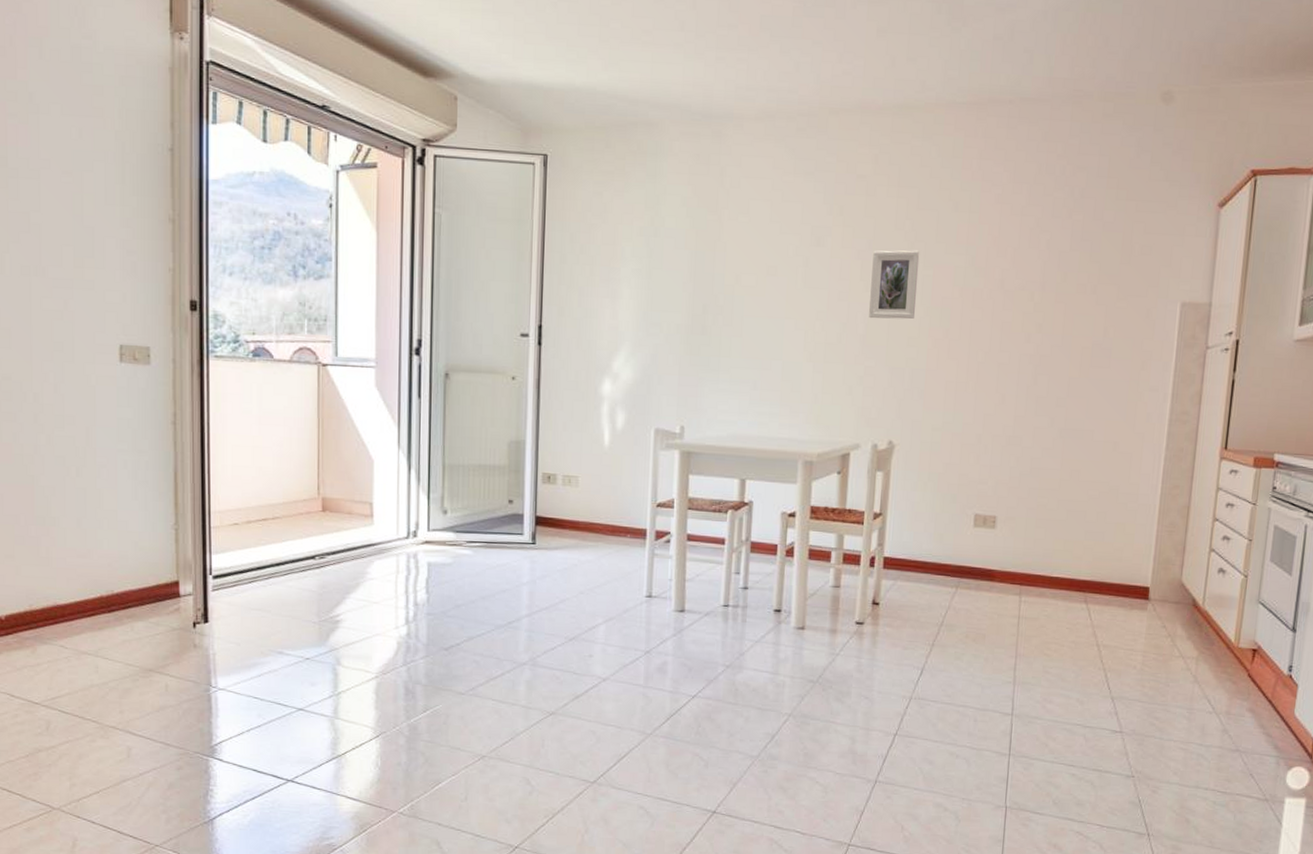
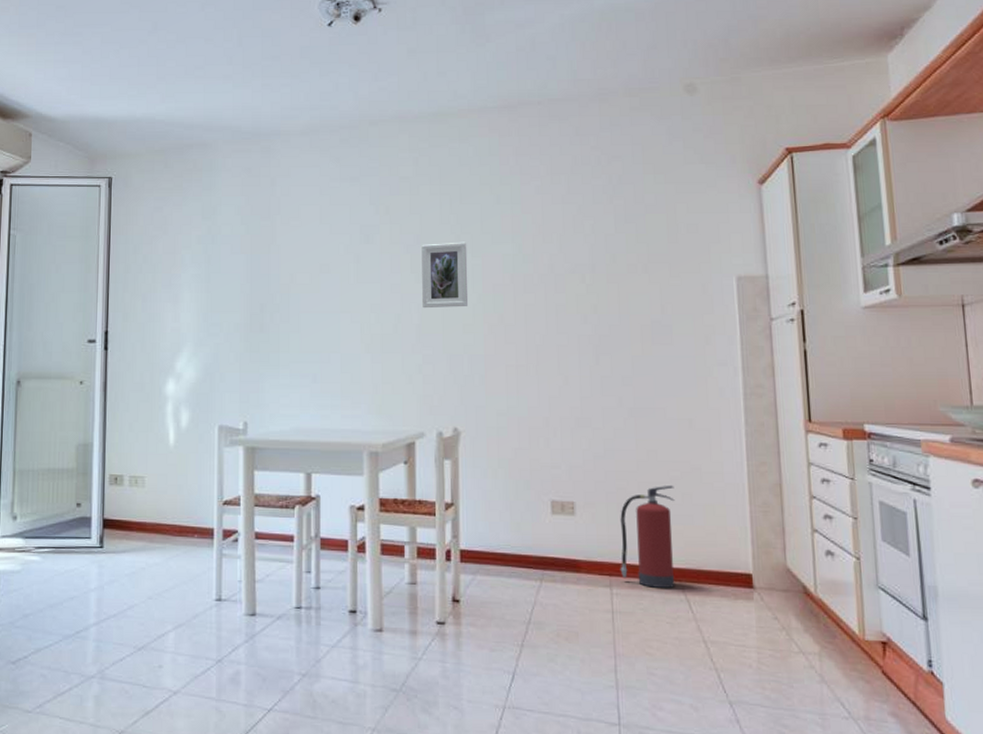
fire extinguisher: none [1030,503,1091,598] -> present [620,485,675,588]

